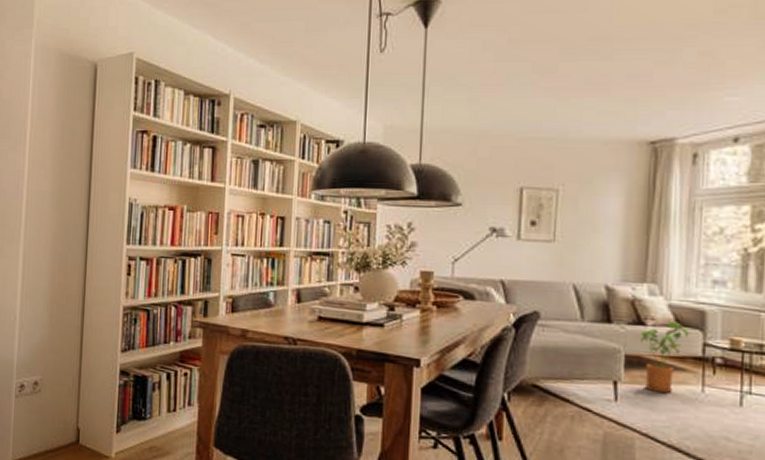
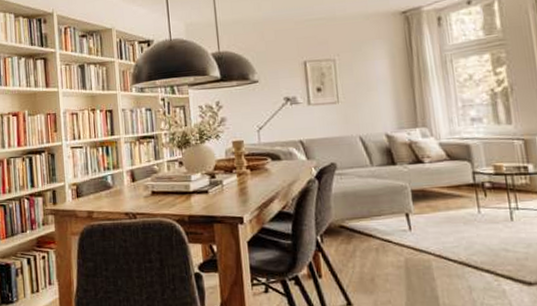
house plant: present [641,321,691,394] -> none [421,157,462,219]

